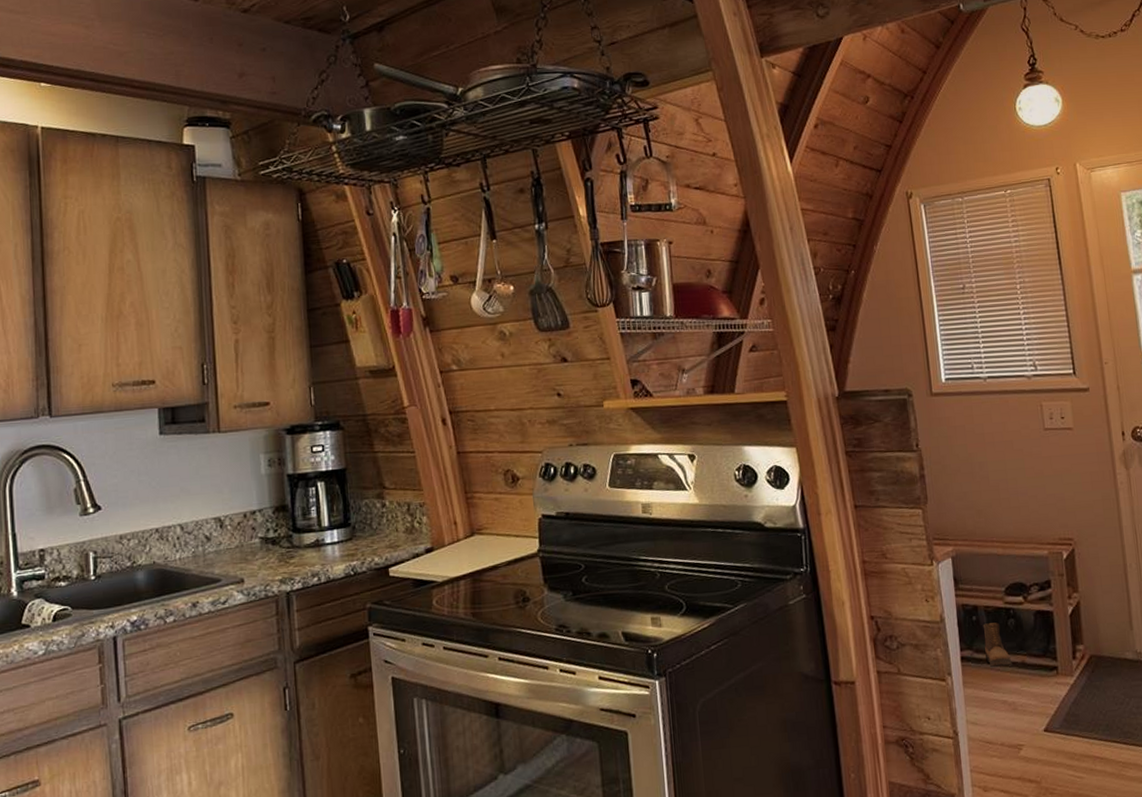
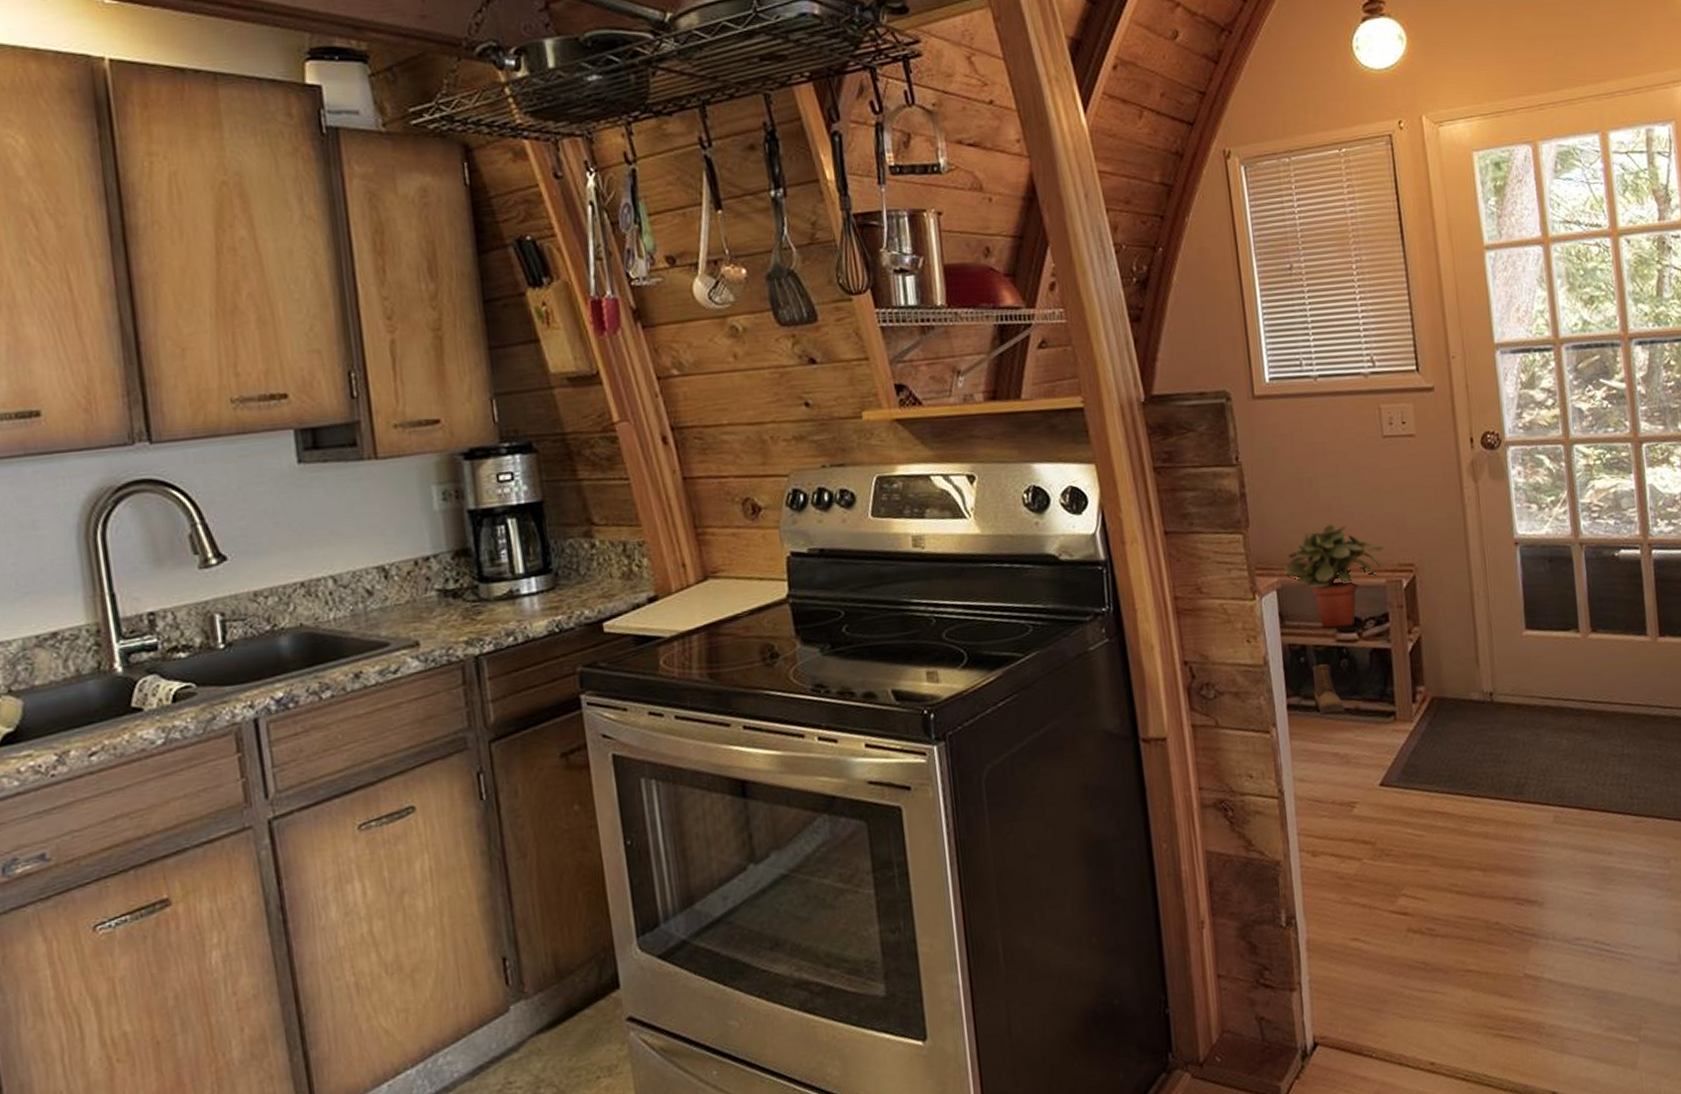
potted plant: none [958,503,1046,592] -> present [1284,524,1384,628]

